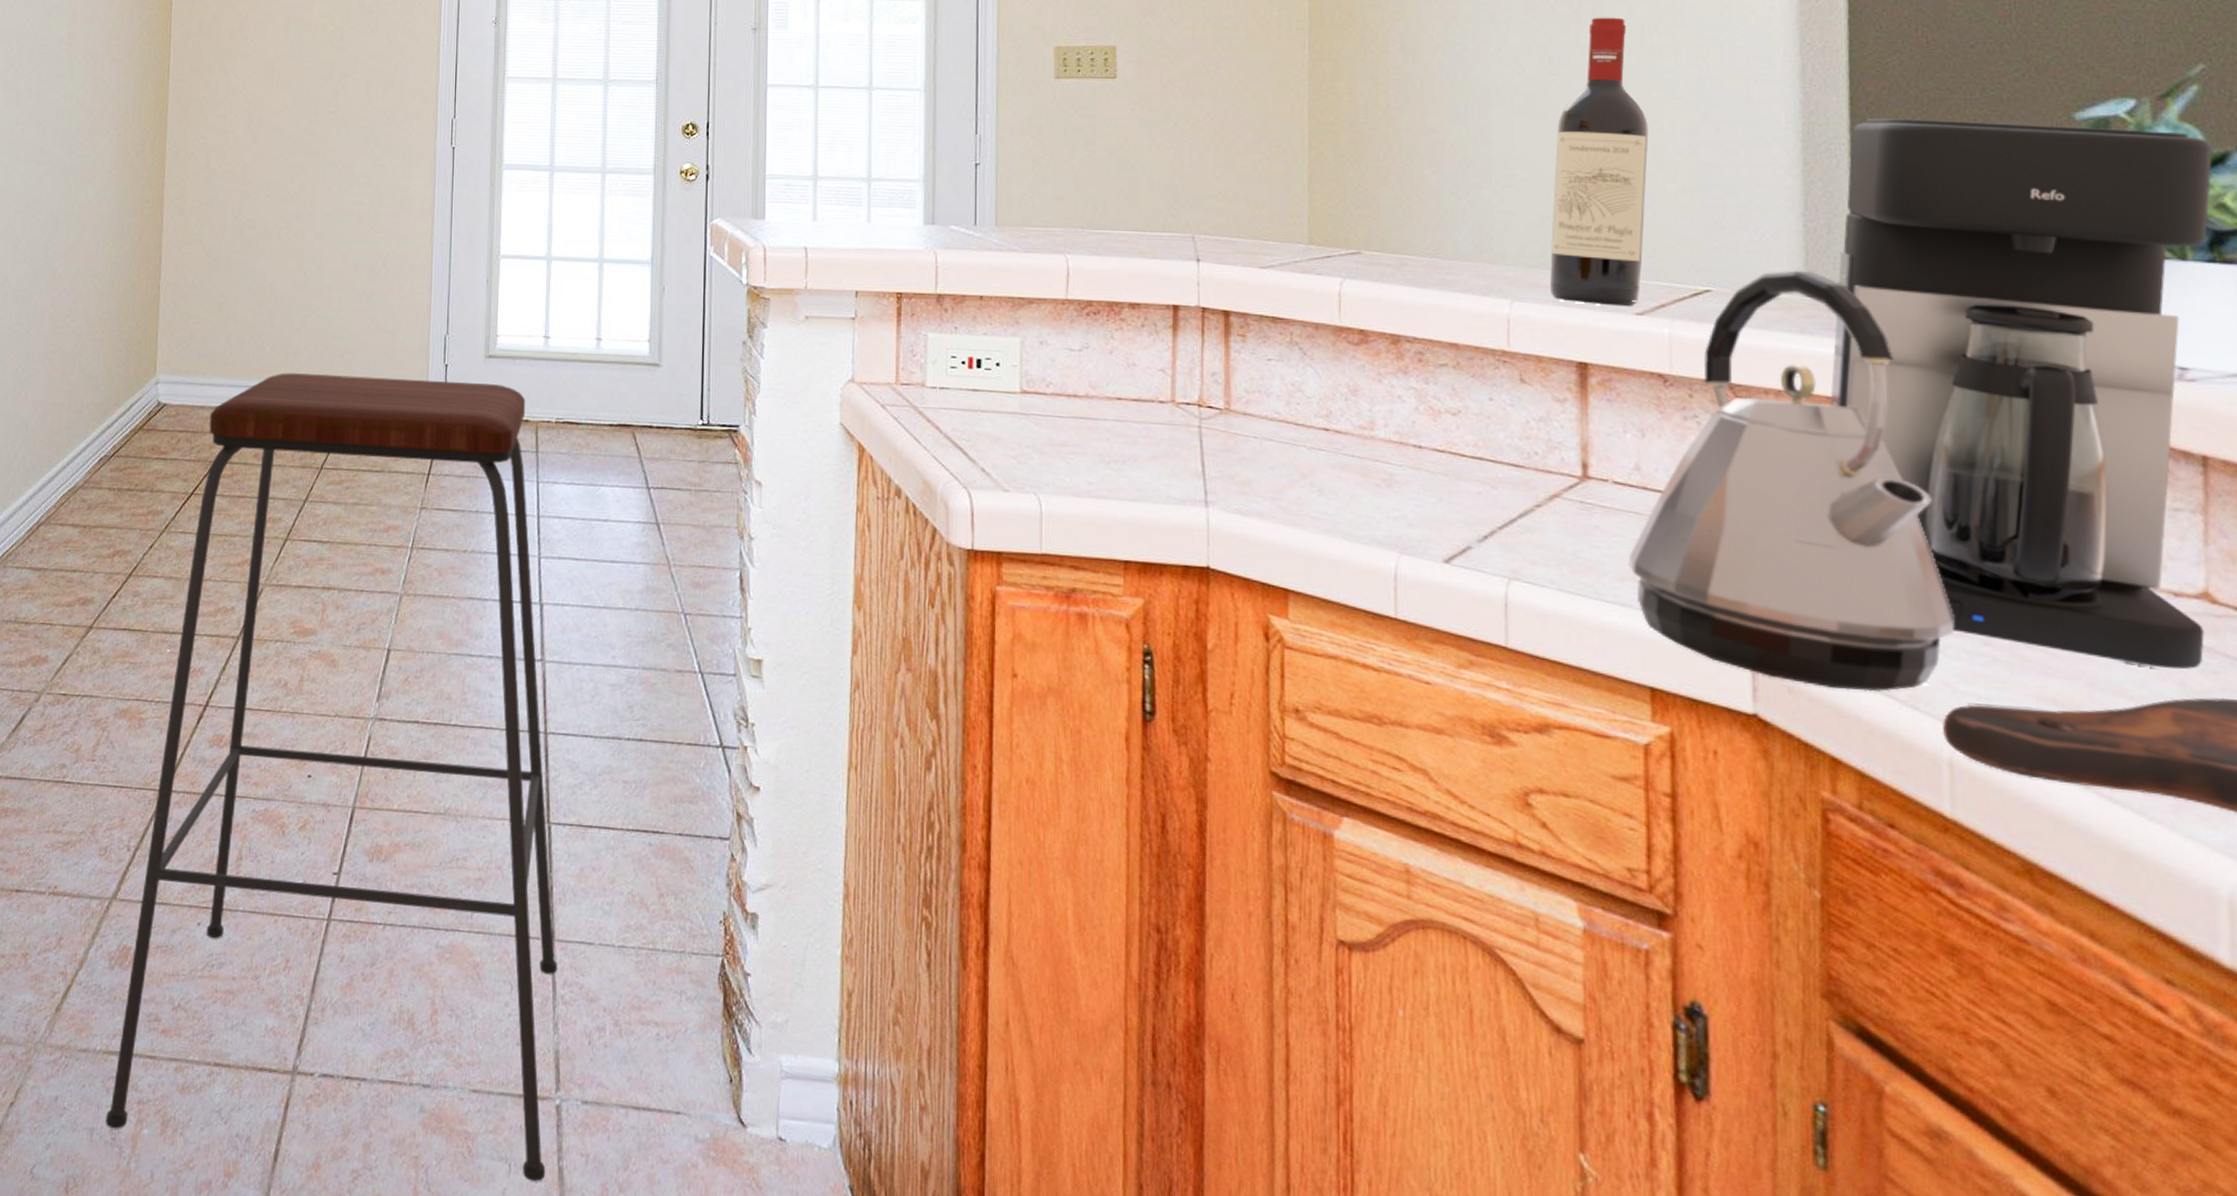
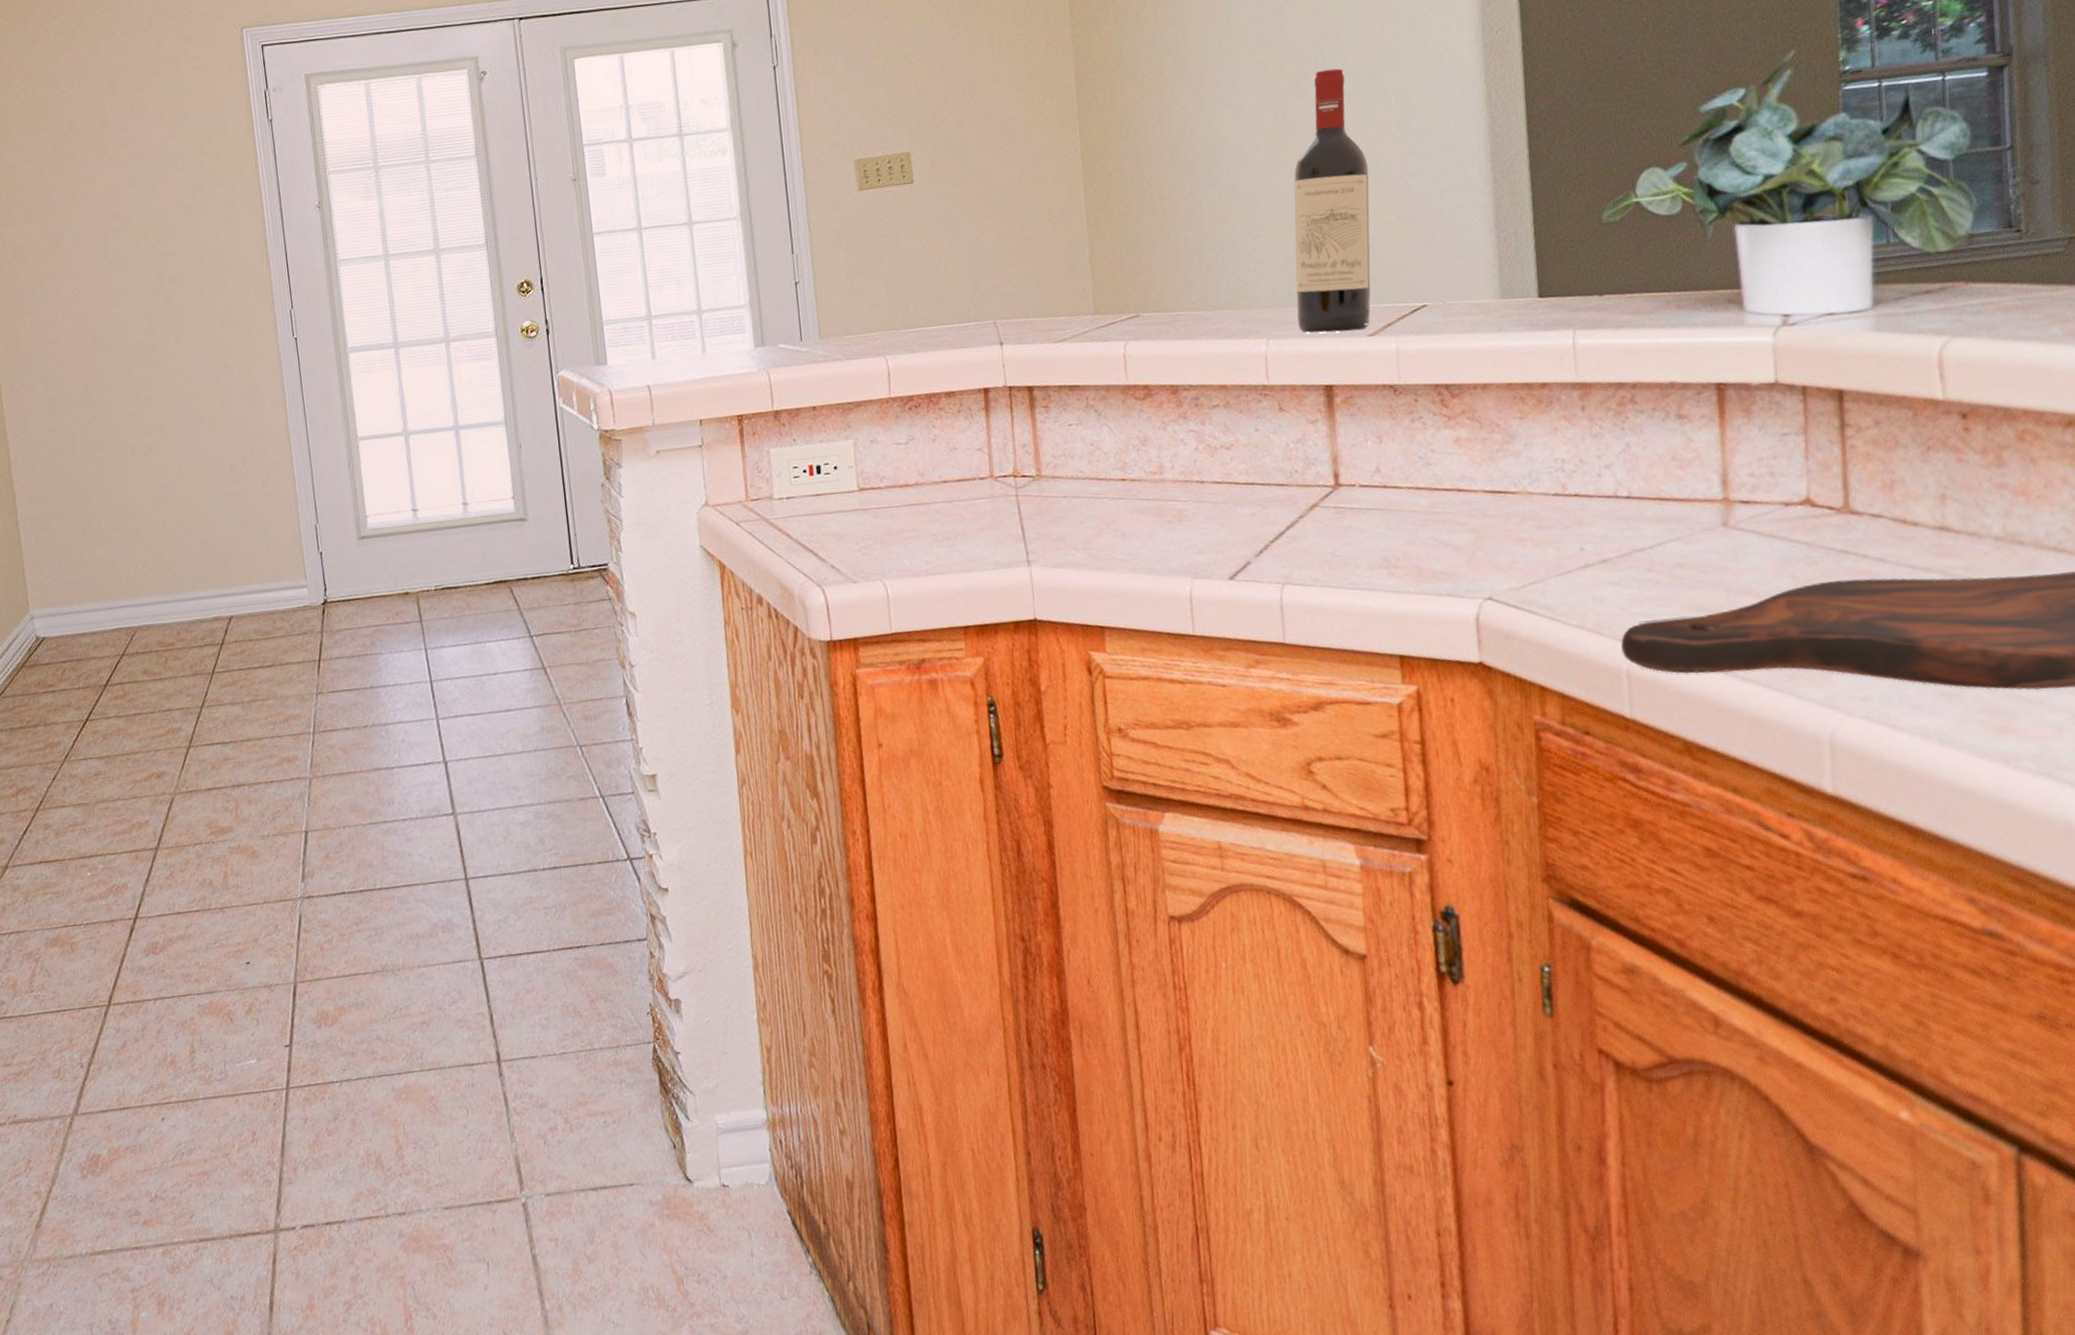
bar stool: present [105,372,558,1181] -> none [92,563,521,1319]
kettle: present [1628,270,1955,692] -> none [1375,275,1627,630]
coffee maker: present [1830,118,2213,670] -> none [1524,112,1808,567]

